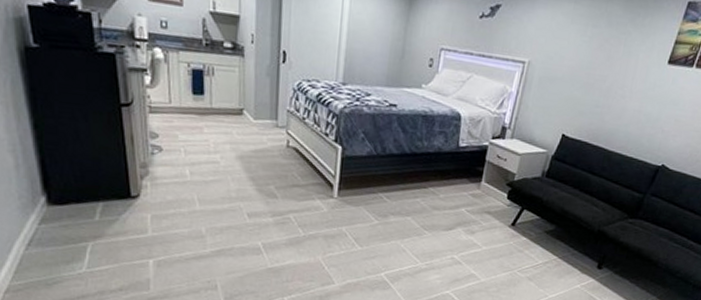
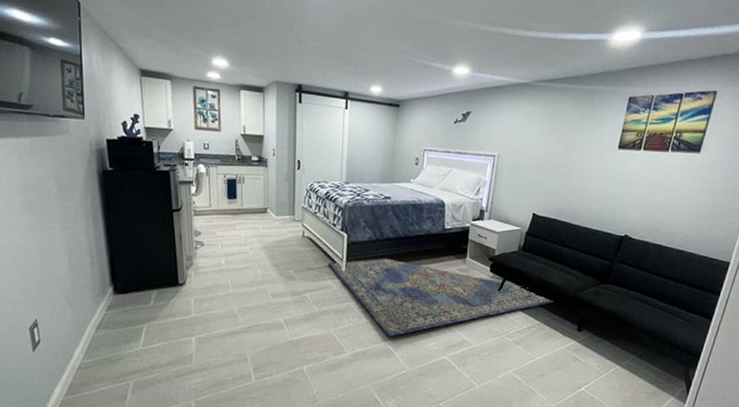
rug: none [317,177,577,268] -> present [328,258,555,337]

